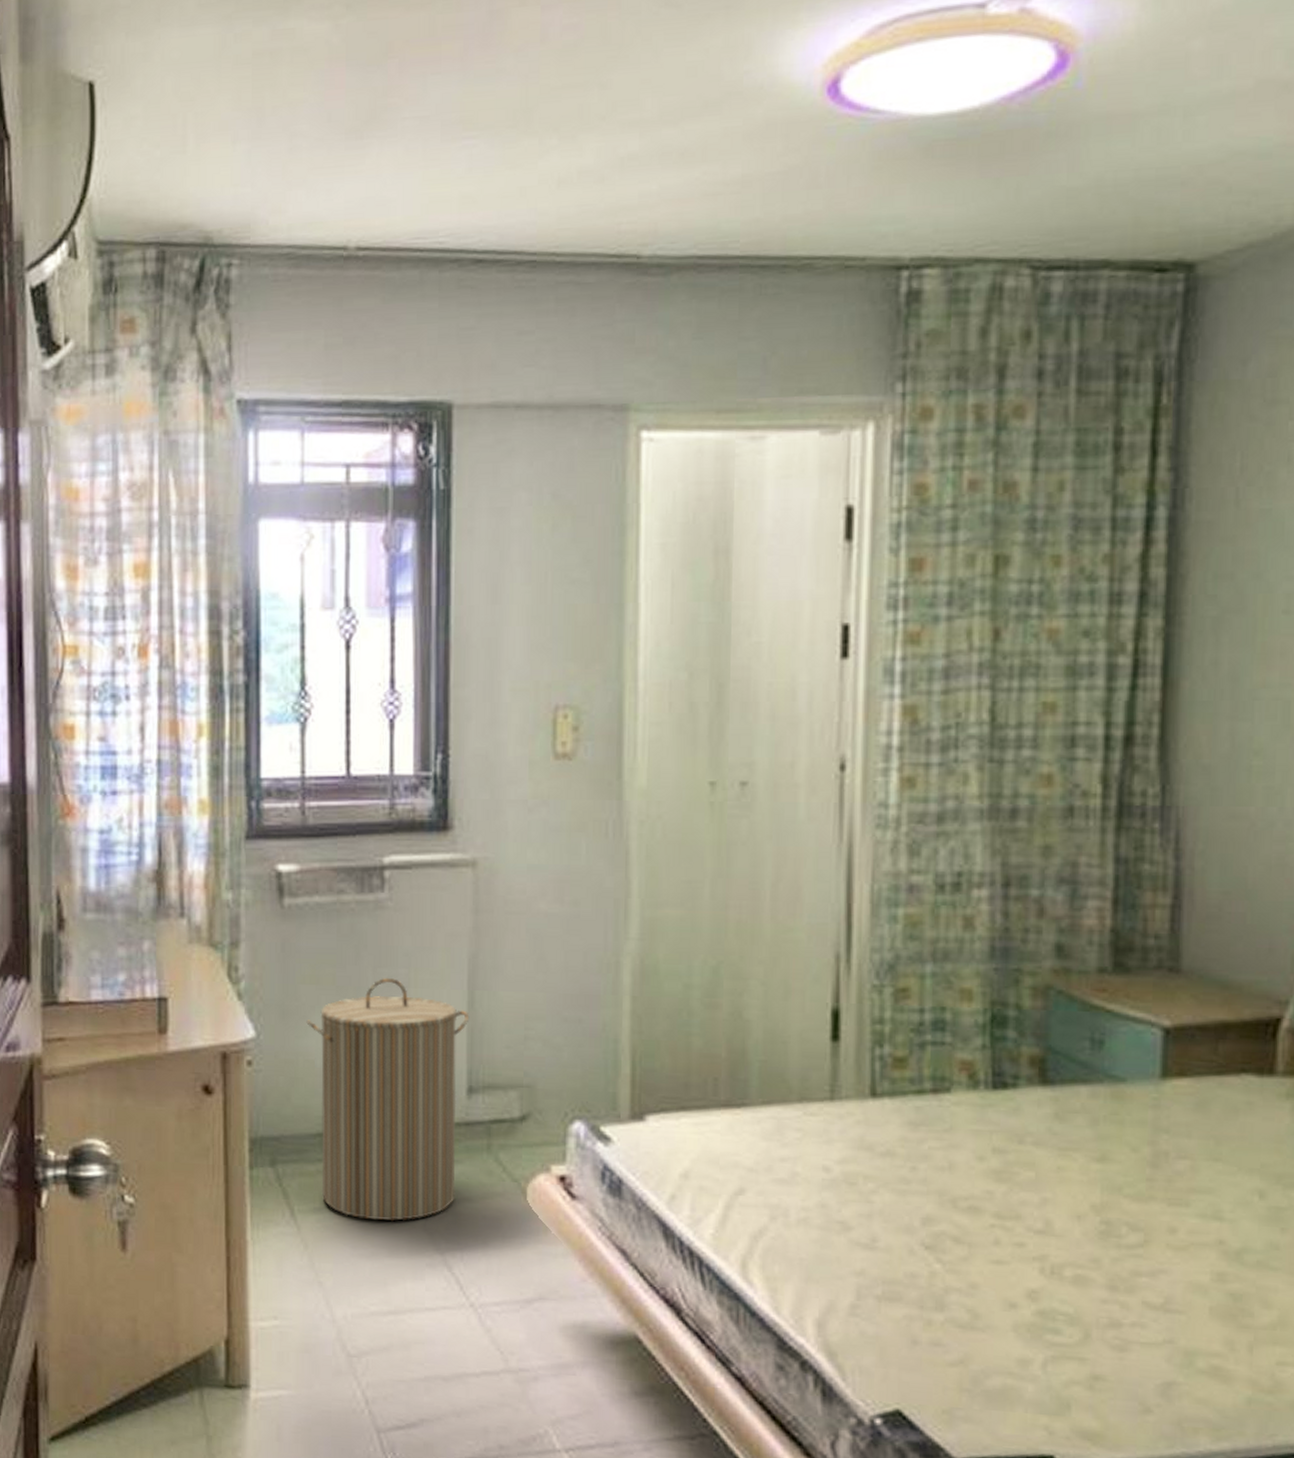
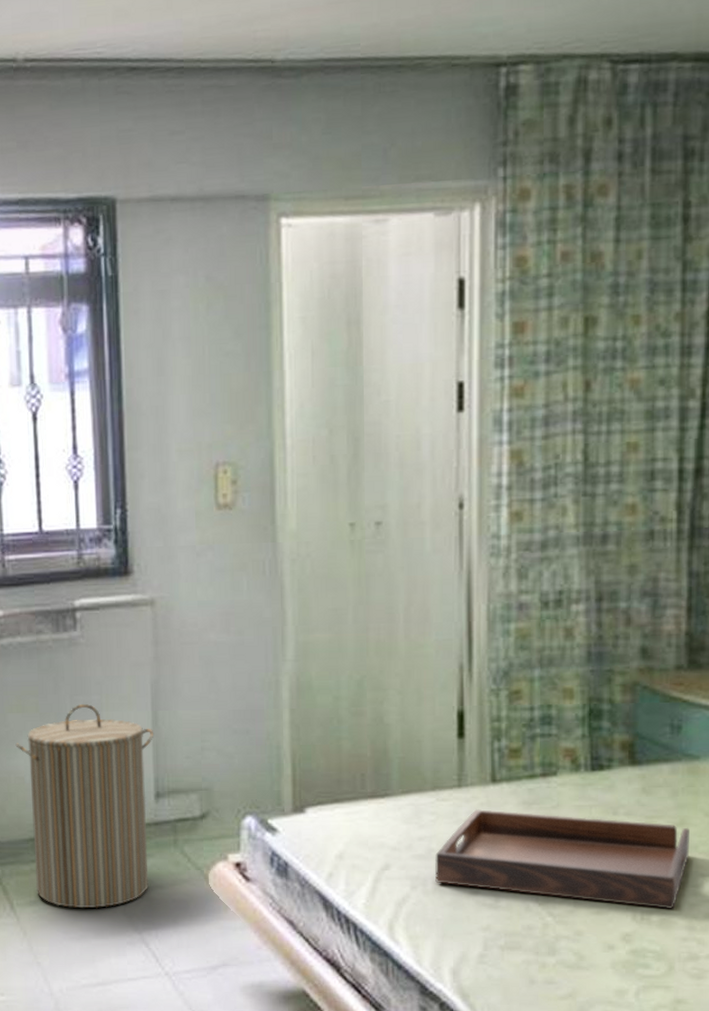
serving tray: none [799,1128,1114,1264] -> present [435,809,691,910]

